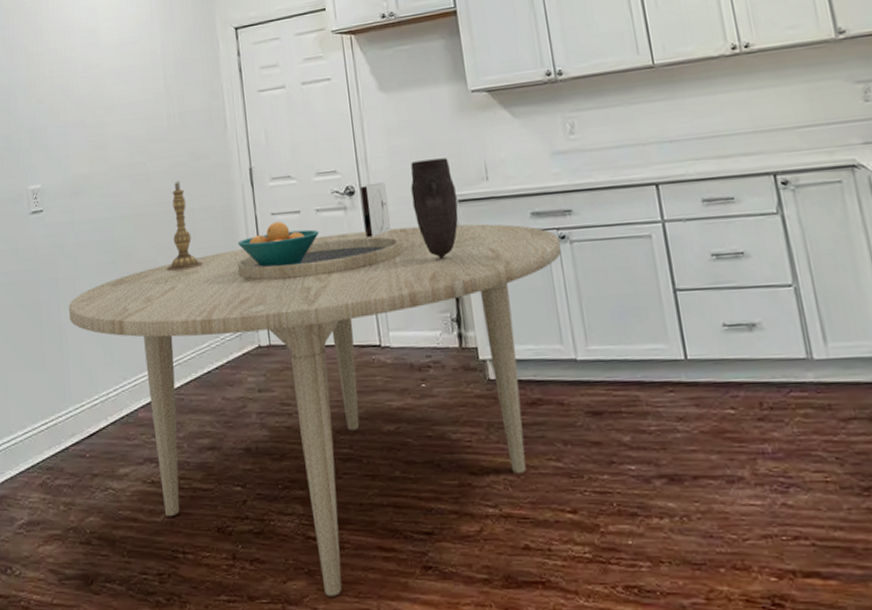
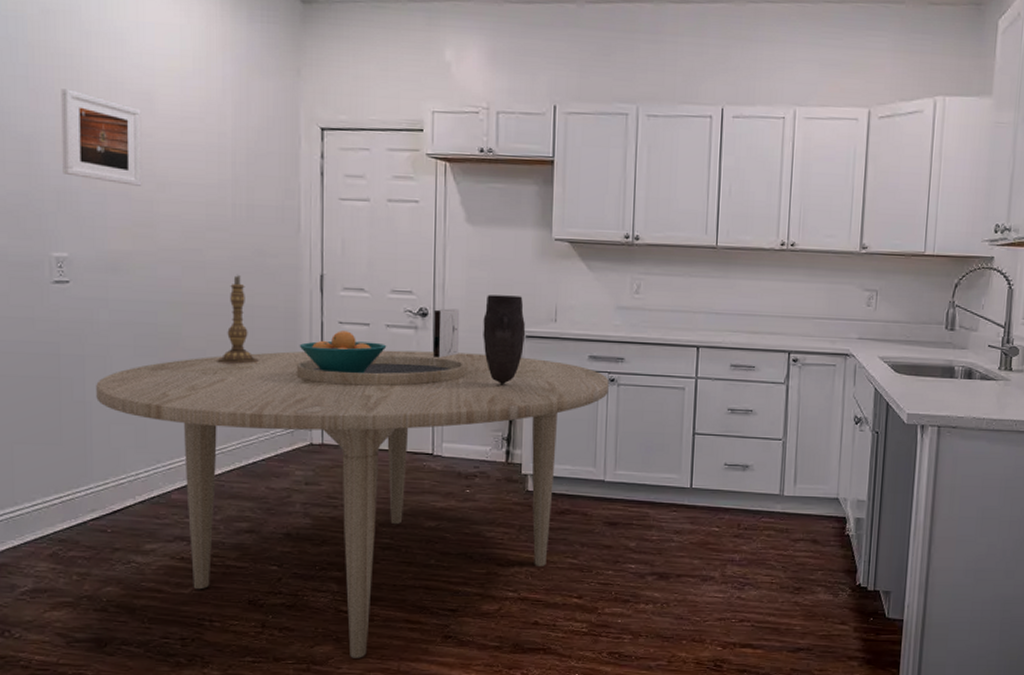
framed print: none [29,40,94,115] -> present [61,89,142,186]

